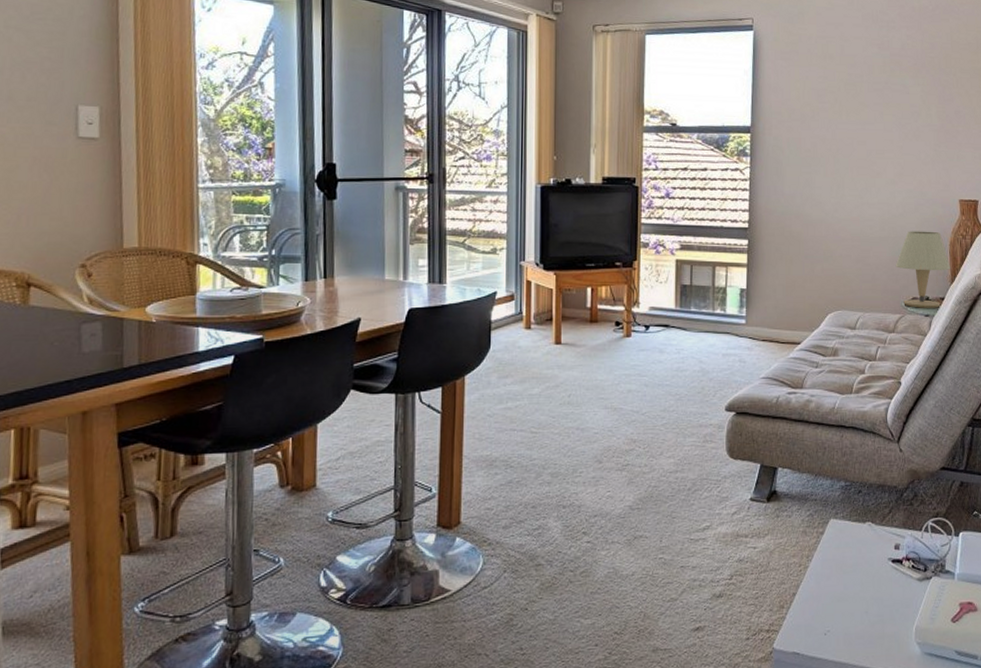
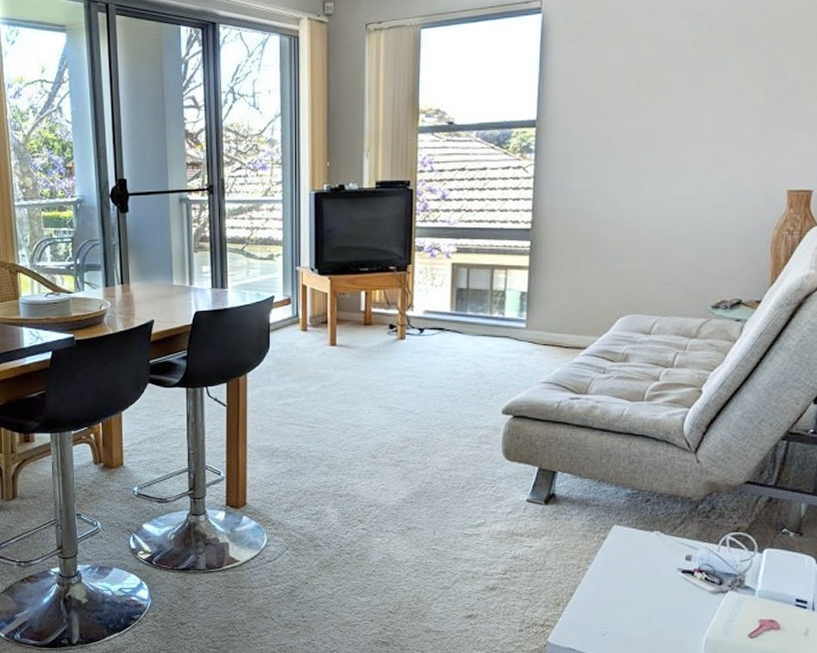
table lamp: present [895,231,951,308] -> none [701,227,772,312]

